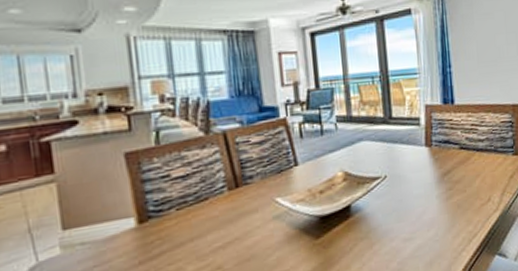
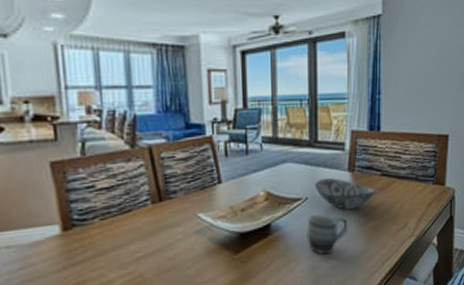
mug: none [388,191,430,235] -> present [307,214,347,255]
decorative bowl: none [392,154,455,187] -> present [314,177,376,210]

